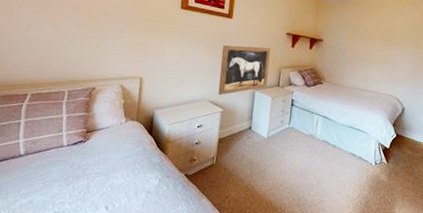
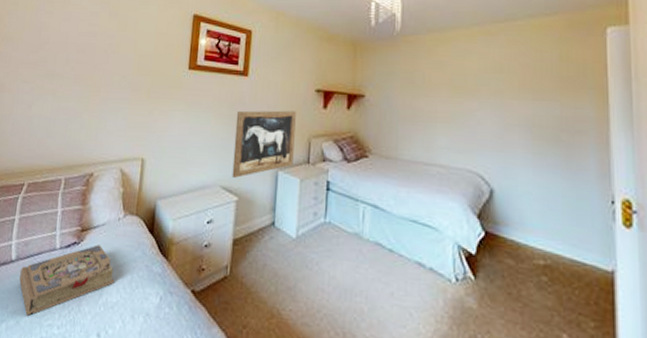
book: none [30,142,119,197] -> present [19,244,115,317]

